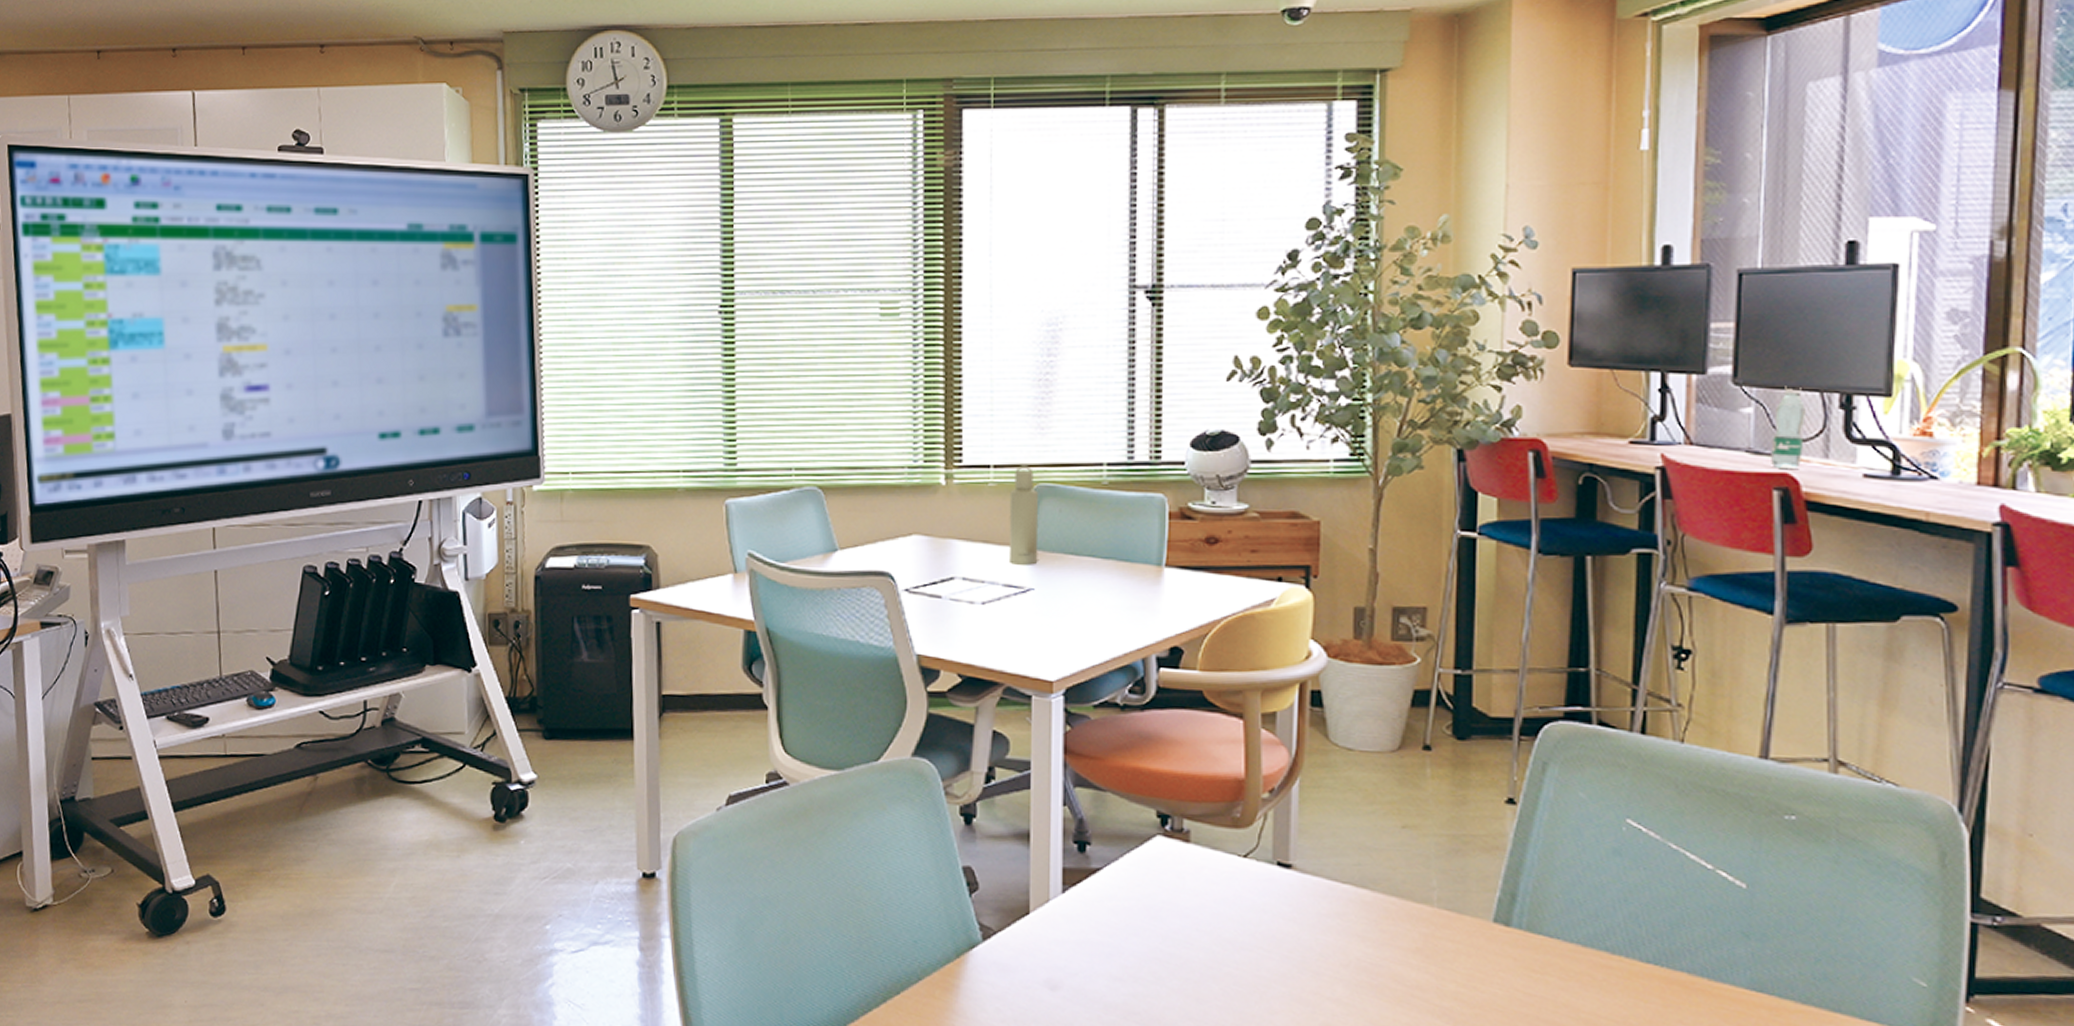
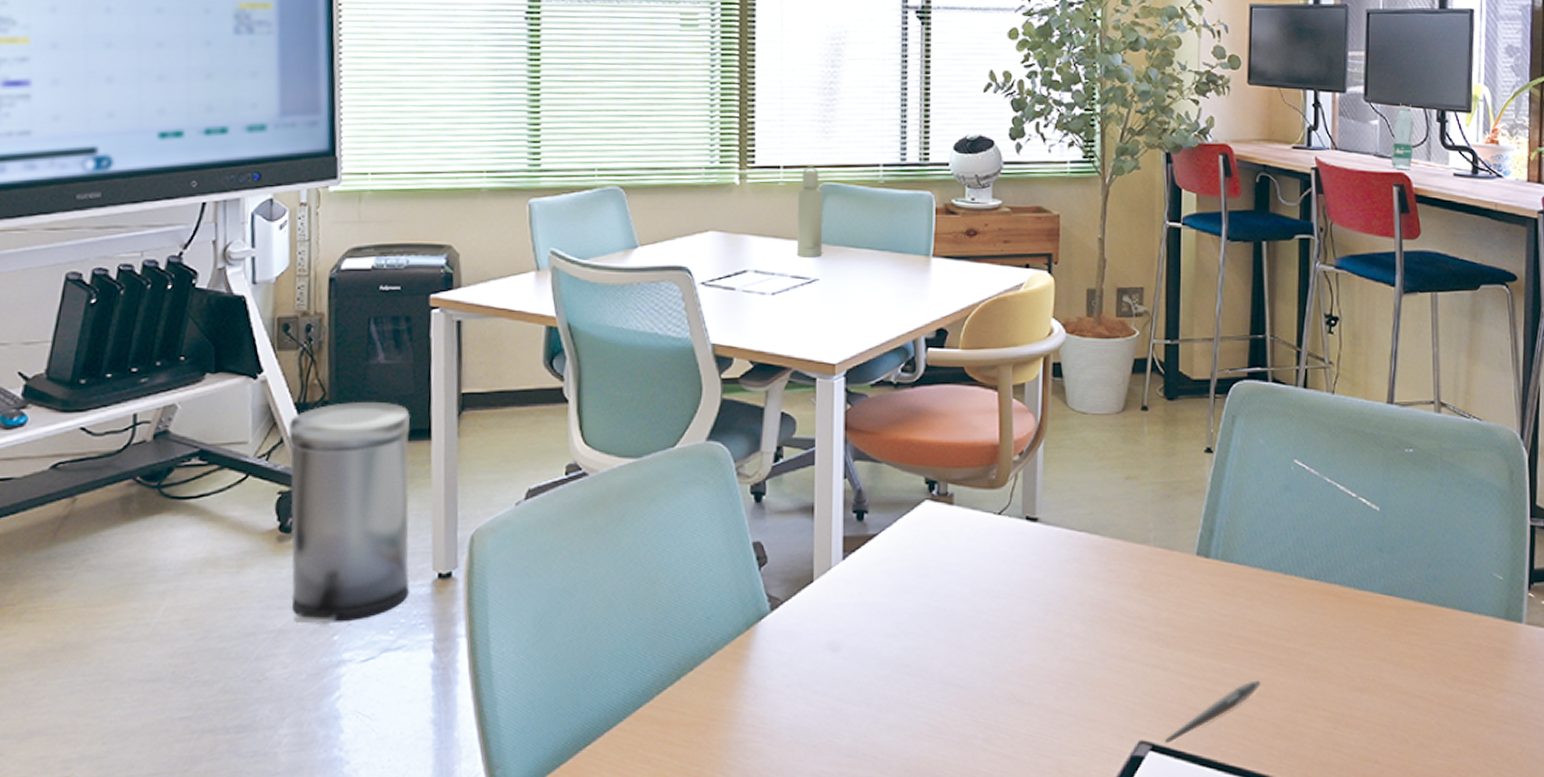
pedal bin: none [501,698,615,913] -> present [288,401,411,624]

